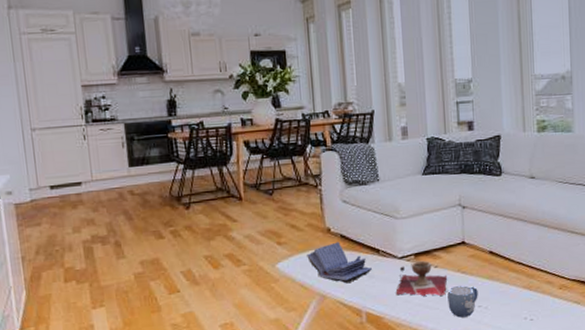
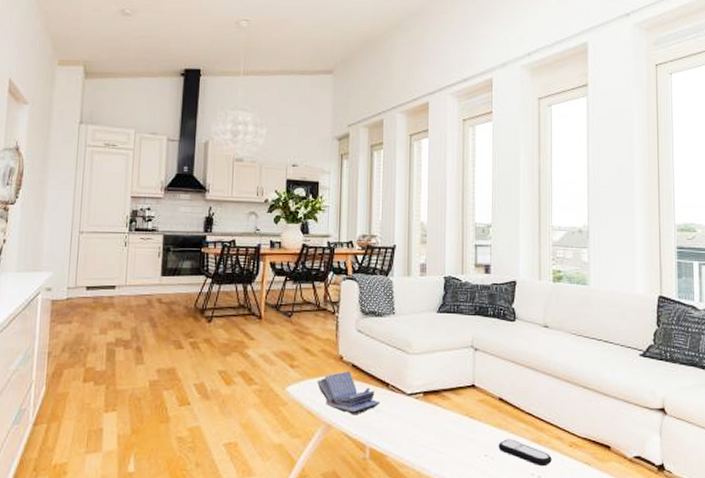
decorative bowl: present [395,260,448,296] -> none [401,399,455,439]
mug: present [447,286,478,318] -> none [454,431,485,466]
remote control: none [491,288,543,310] -> present [498,439,552,466]

